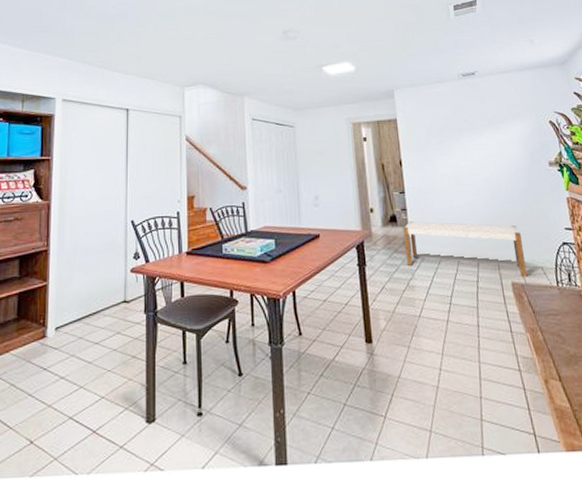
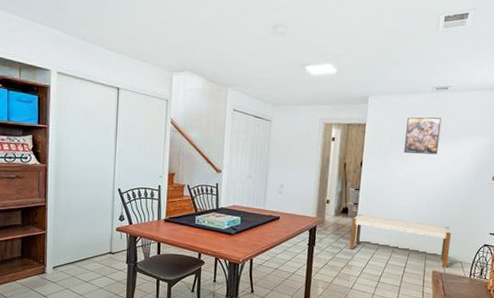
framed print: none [440,104,482,147] -> present [404,117,442,155]

